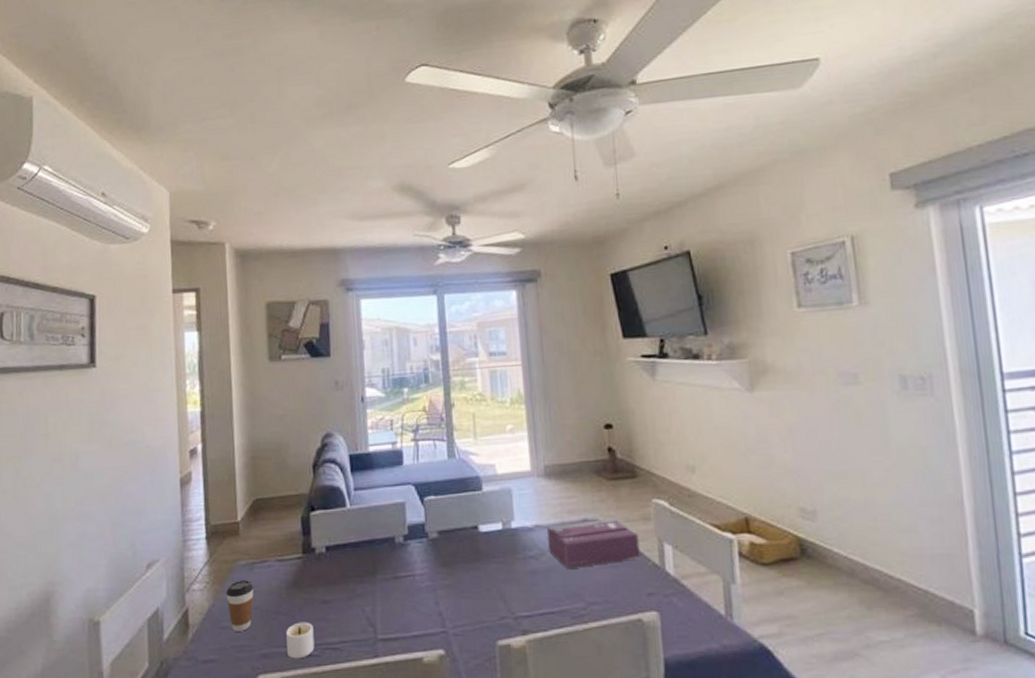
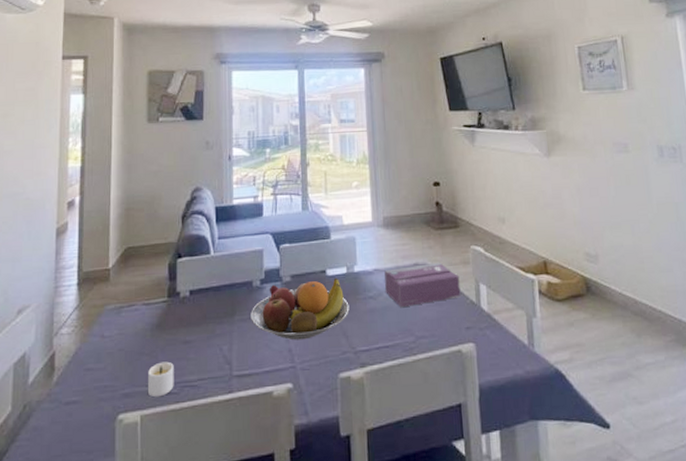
coffee cup: present [226,580,255,632] -> none [94,323,121,373]
fruit bowl: none [394,534,507,603] -> present [251,277,350,340]

